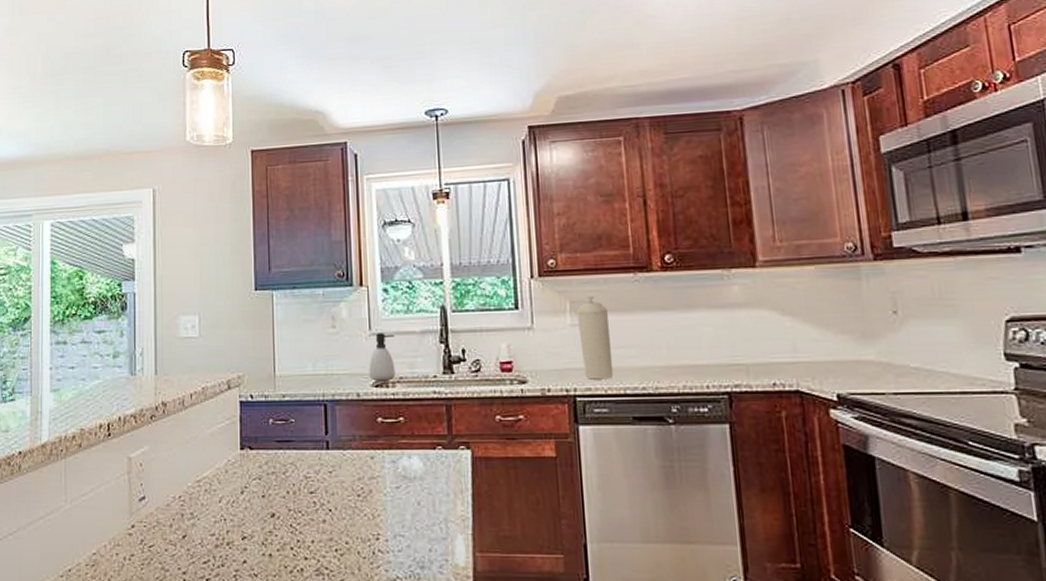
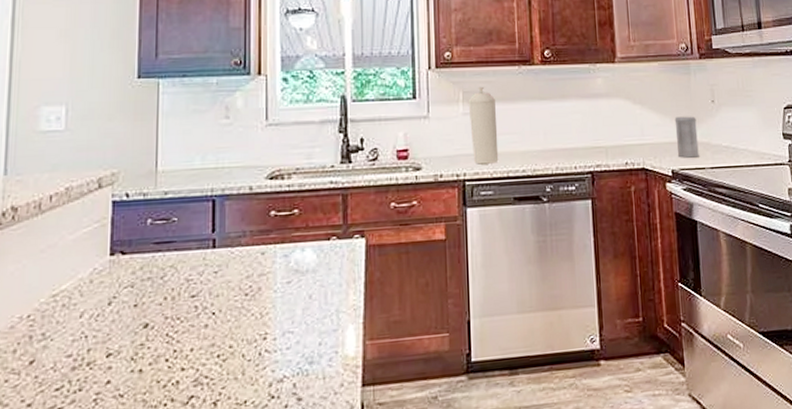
soap dispenser: present [369,333,395,383] -> none [264,123,293,175]
canister: none [839,330,876,382] -> present [674,116,699,159]

